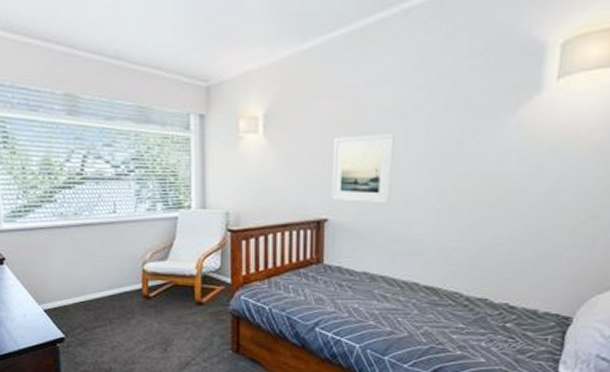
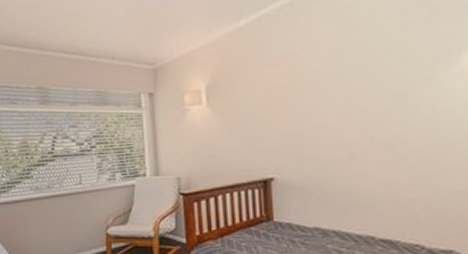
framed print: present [331,133,395,204] -> none [272,93,336,161]

